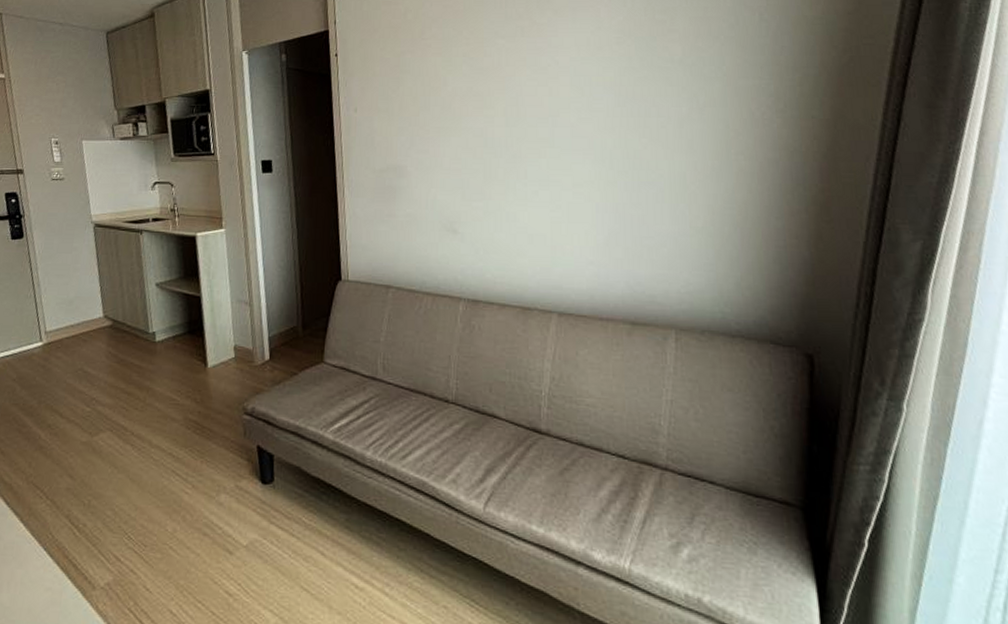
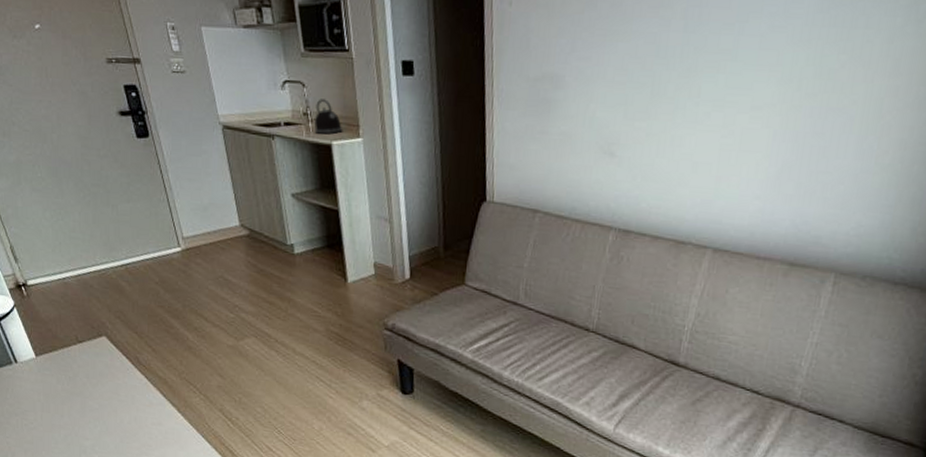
kettle: none [180,196,206,228] -> present [314,99,342,135]

